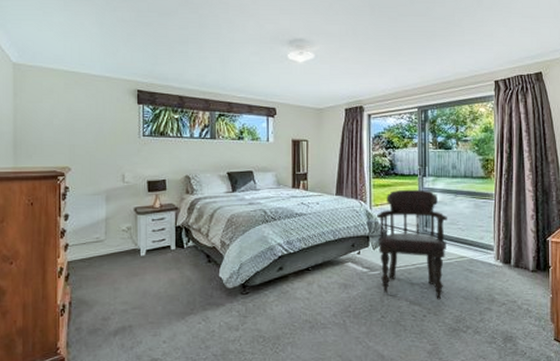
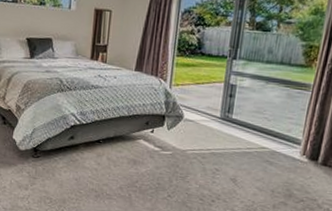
armchair: present [377,189,447,300] -> none [172,71,254,188]

